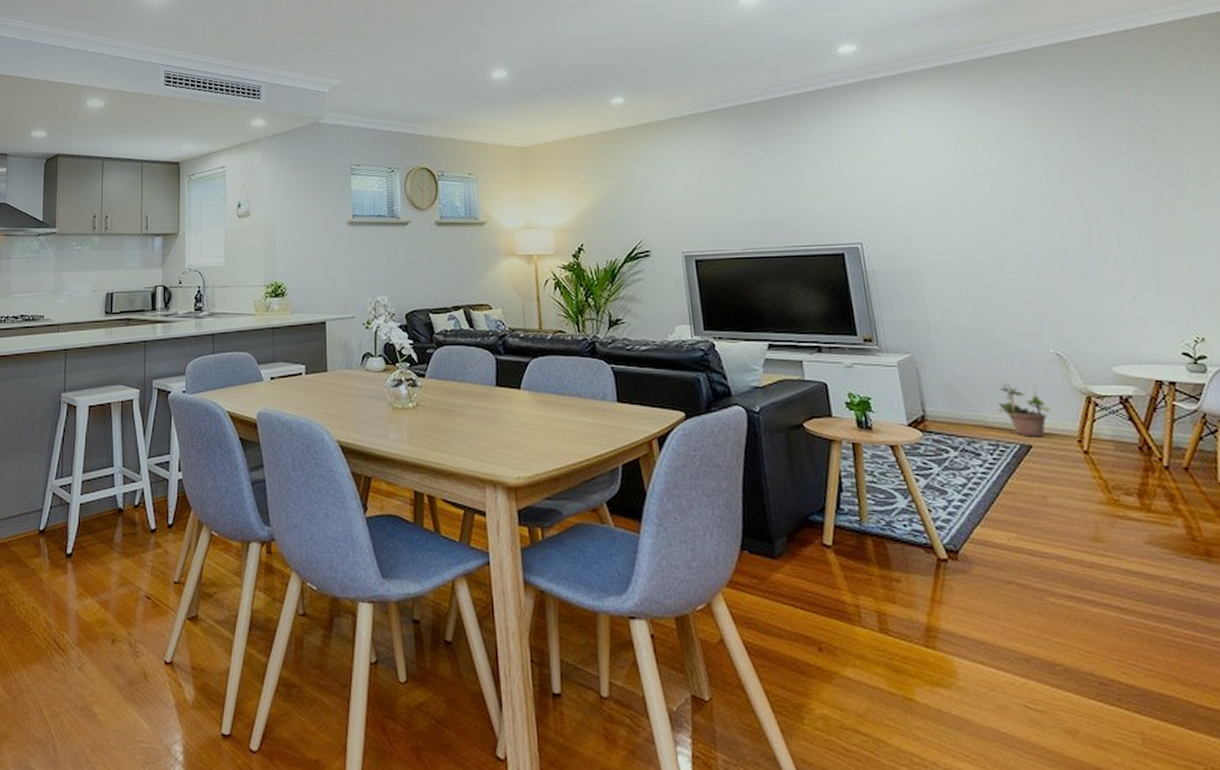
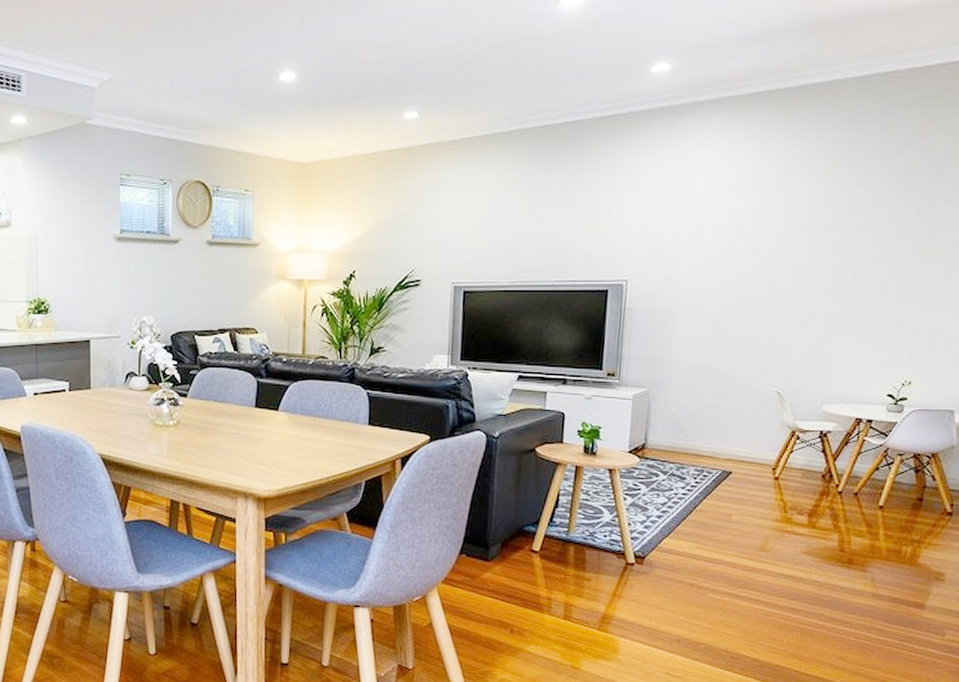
potted plant: present [997,382,1051,437] -> none [711,416,758,465]

